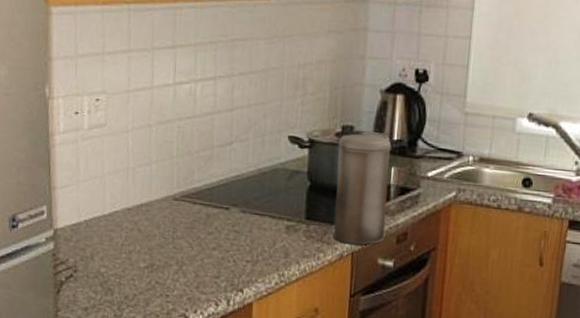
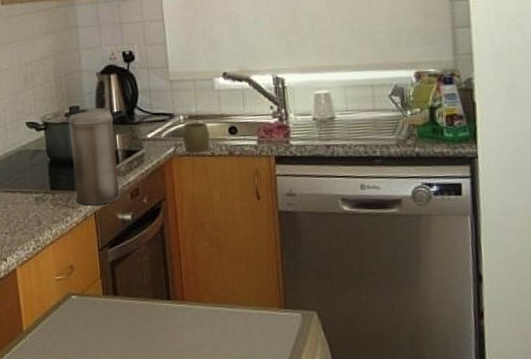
mug: none [467,166,500,203] -> present [182,122,210,153]

